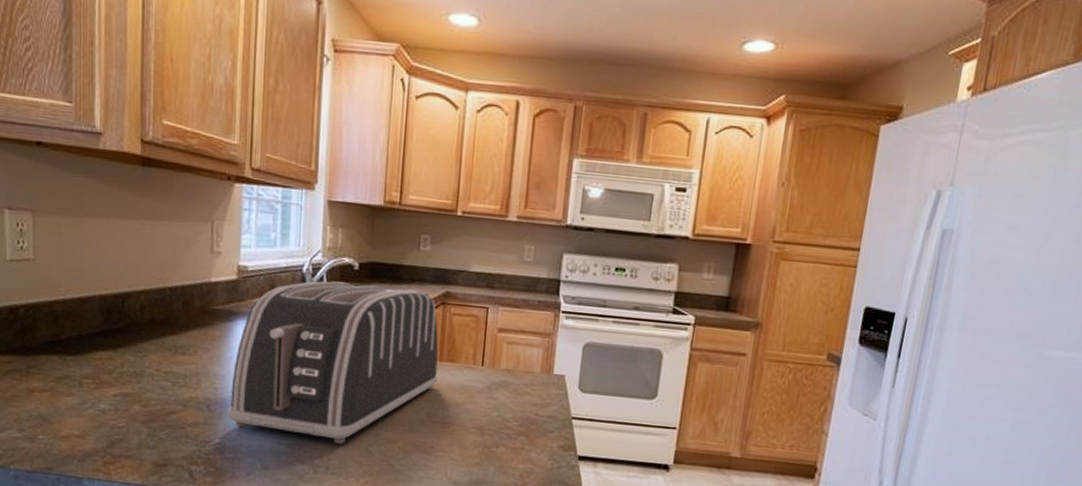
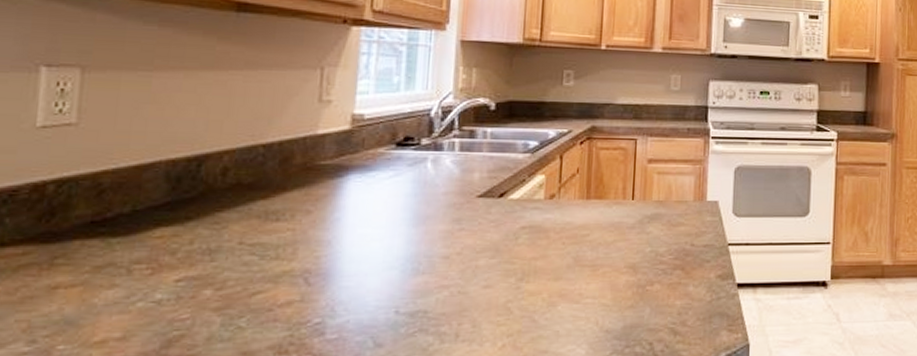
toaster: present [228,281,439,444] -> none [332,124,586,304]

